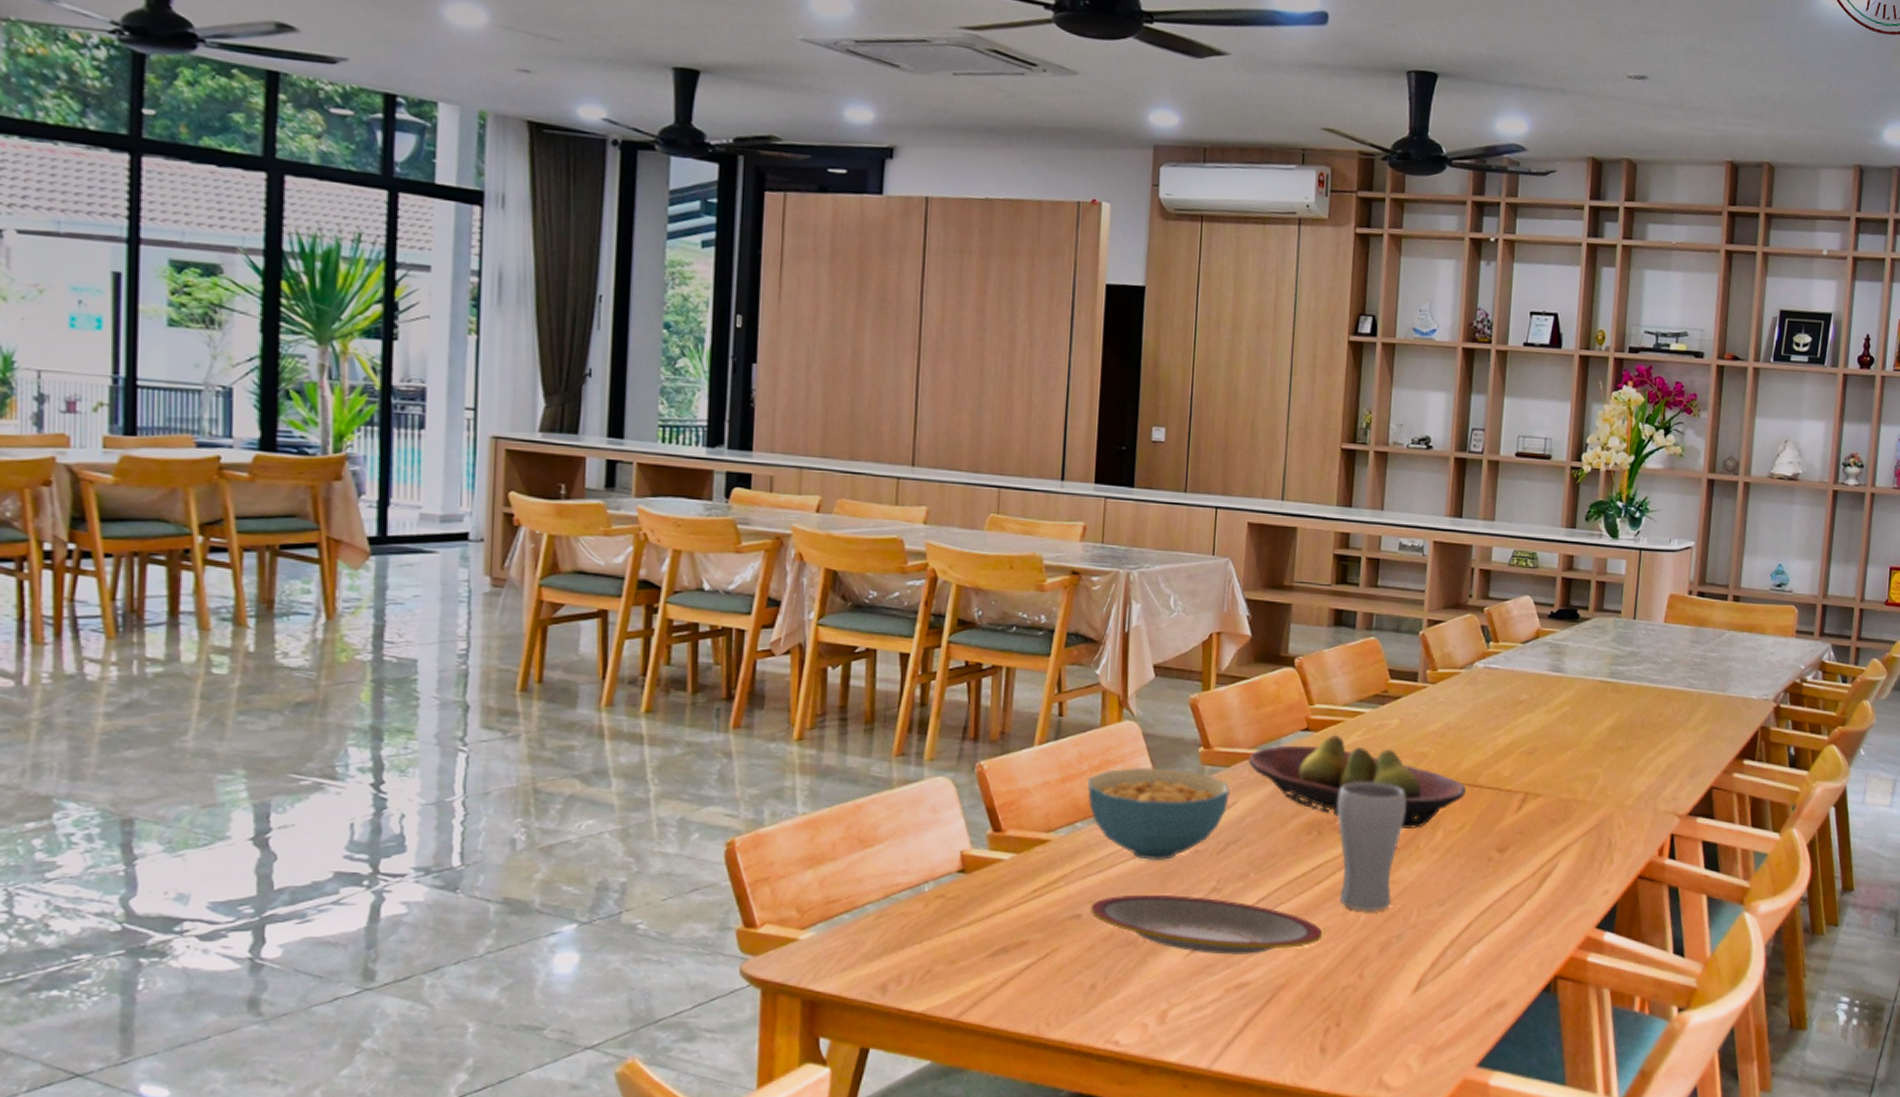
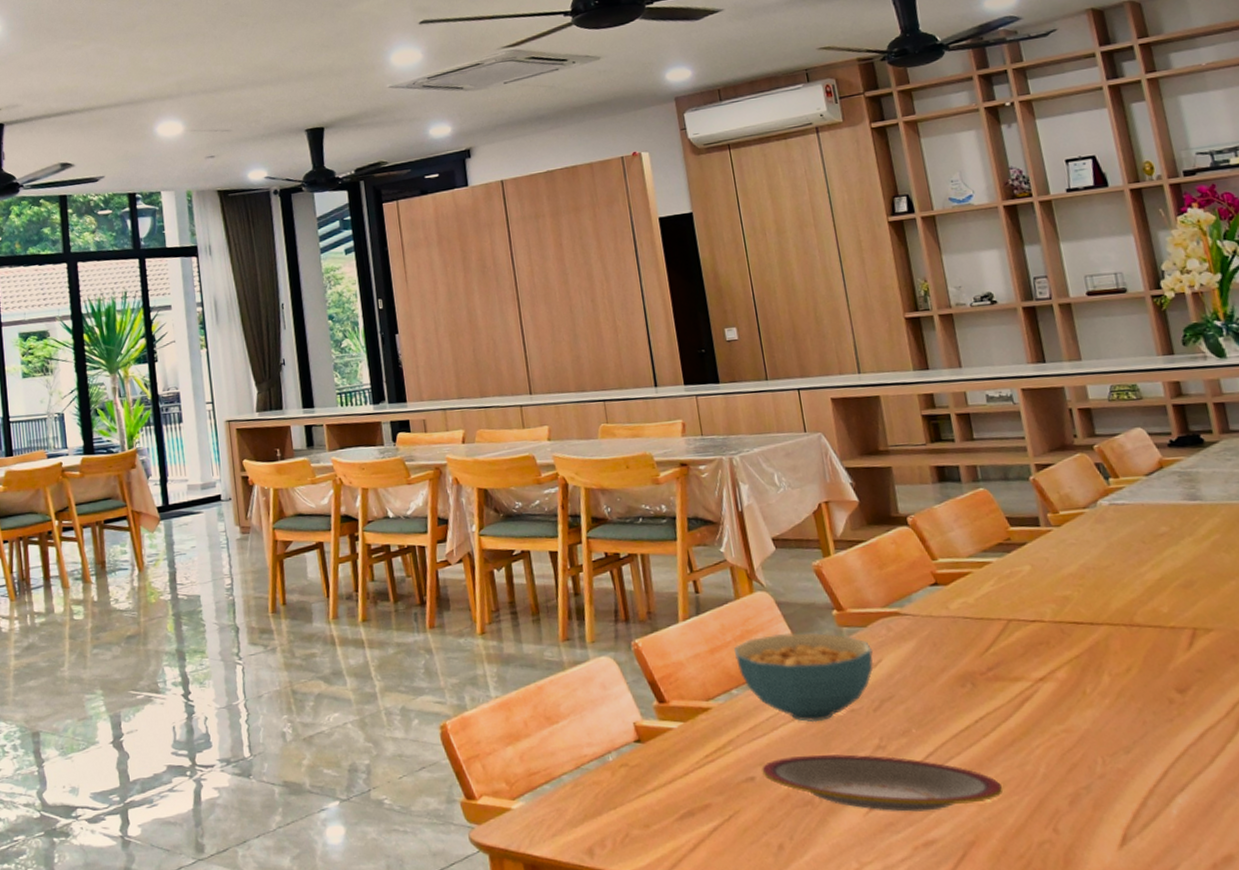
fruit bowl: present [1249,735,1466,828] -> none [884,587,1124,675]
drinking glass: present [1337,782,1406,911] -> none [984,629,1071,762]

